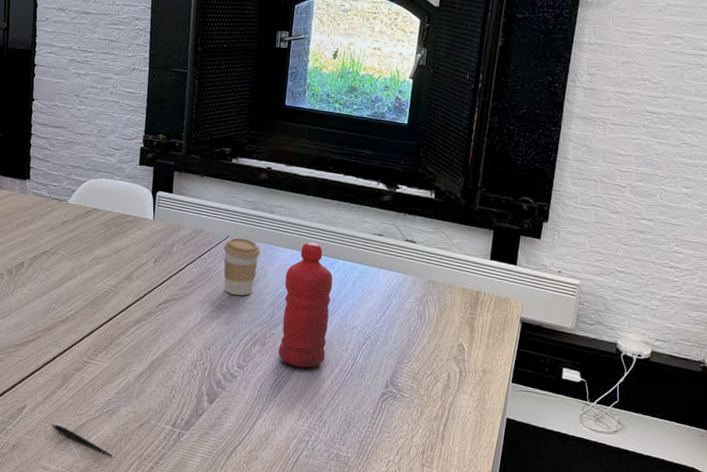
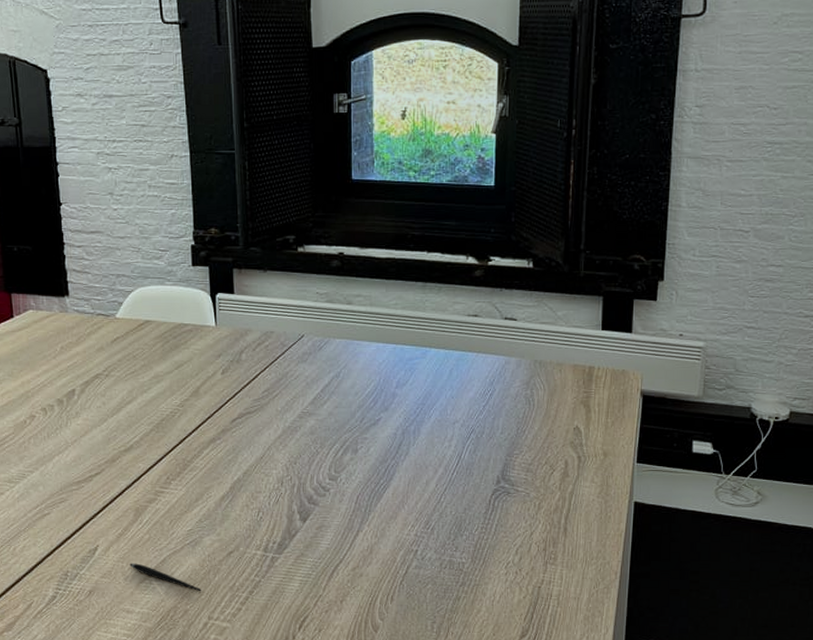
coffee cup: present [223,237,261,296] -> none [299,336,342,400]
water bottle: present [278,242,333,368] -> none [373,332,427,472]

